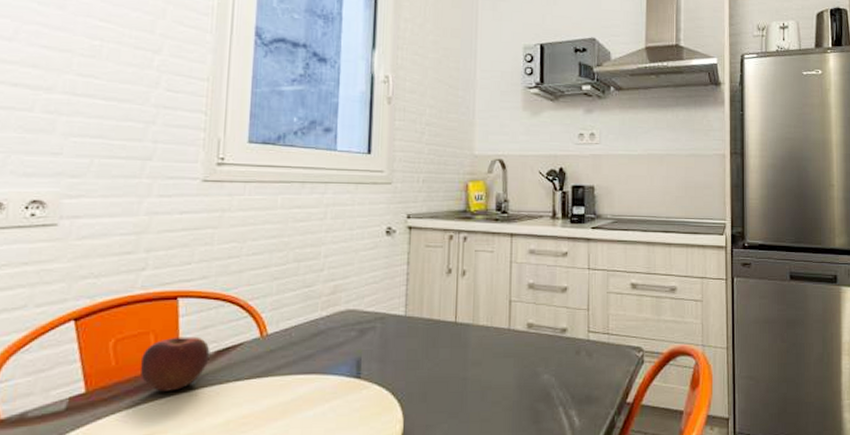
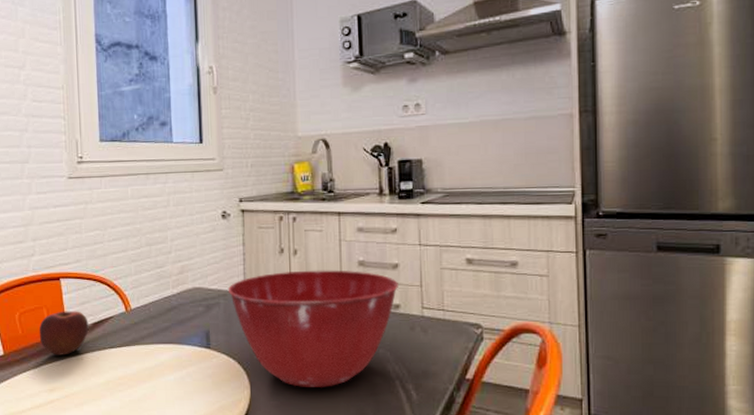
mixing bowl: none [386,292,566,418] -> present [227,270,398,387]

